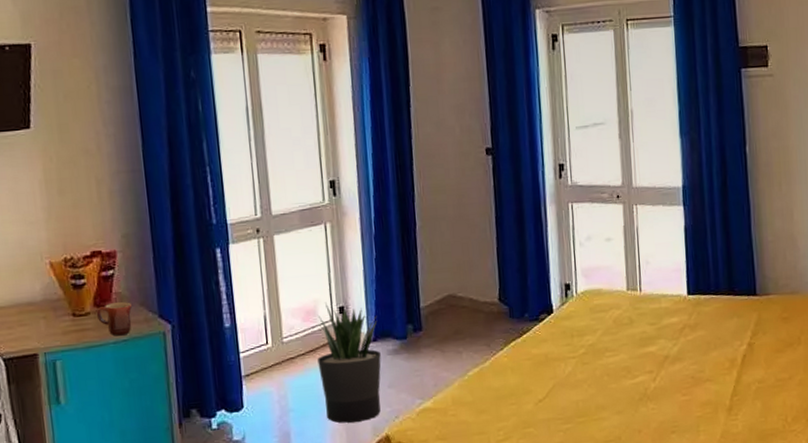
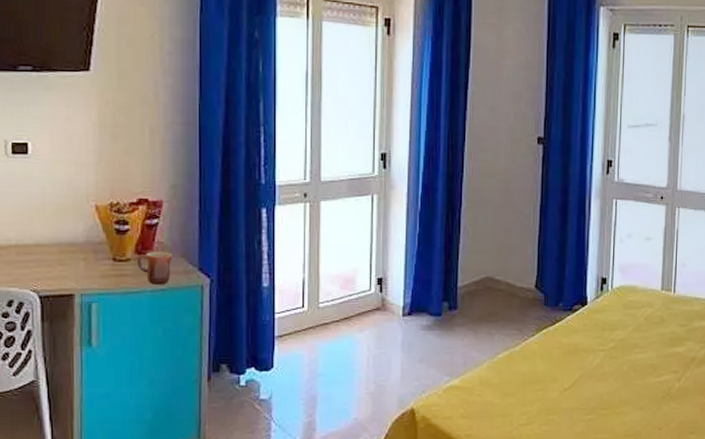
planter: present [317,302,381,423] -> none [351,272,414,392]

